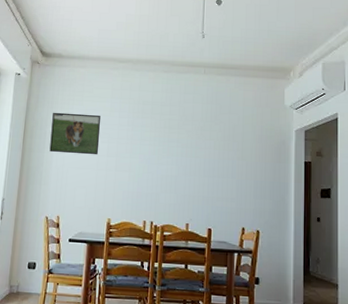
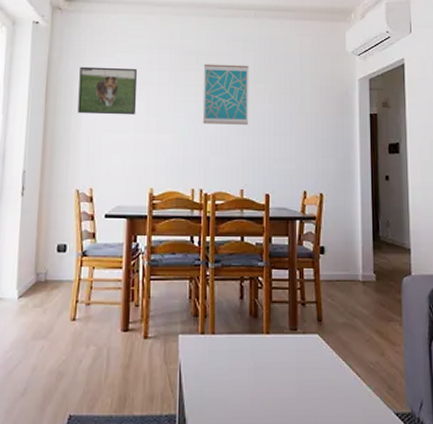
wall art: none [155,113,198,167] -> present [202,64,249,125]

